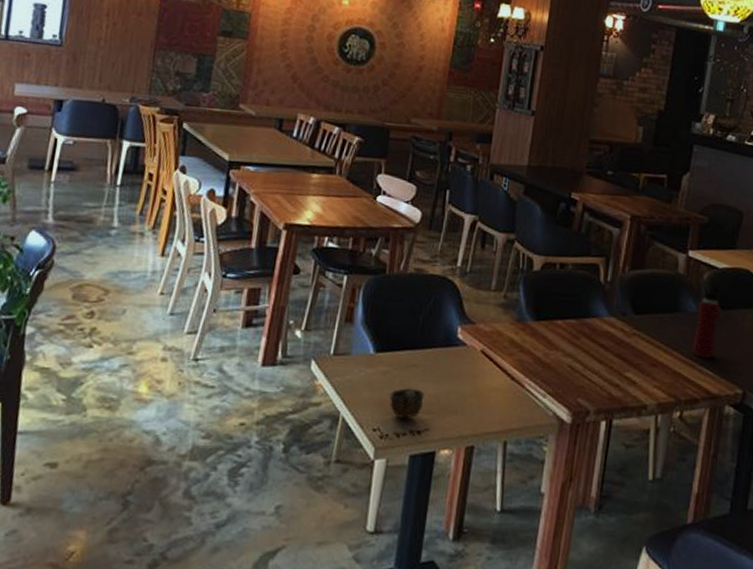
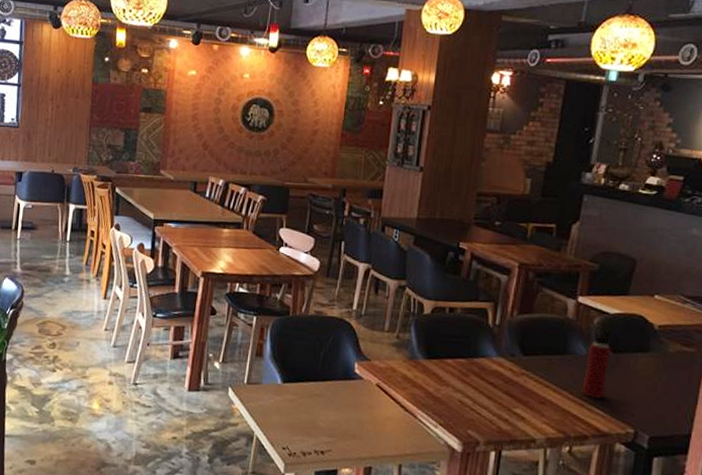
cup: present [389,388,425,419] -> none [296,414,327,440]

